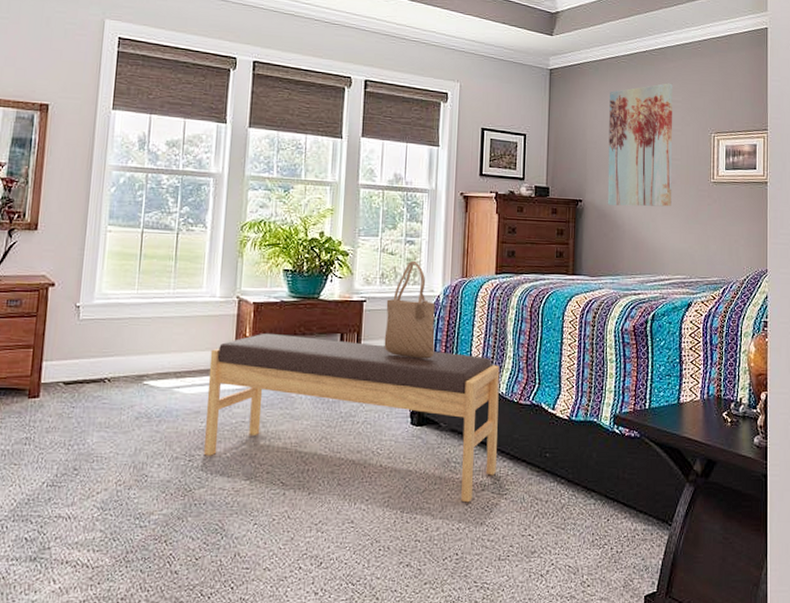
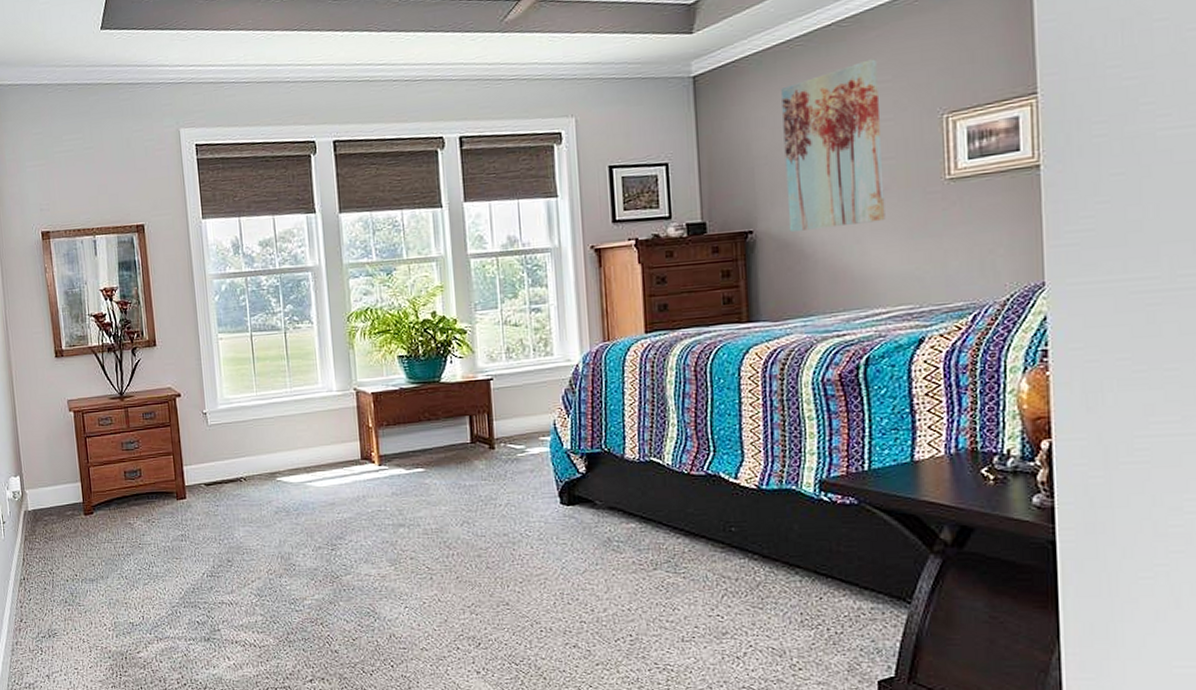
bench: present [204,332,500,503] -> none [336,421,669,583]
tote bag: present [384,260,435,359] -> none [516,329,579,435]

